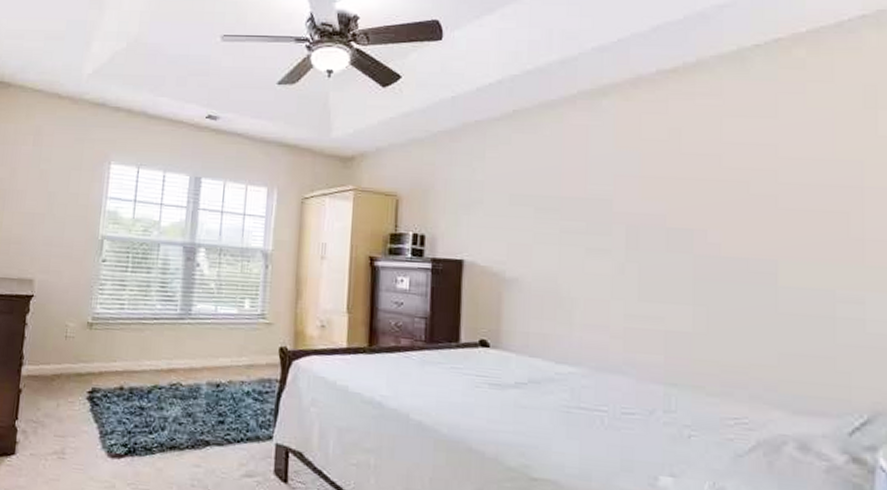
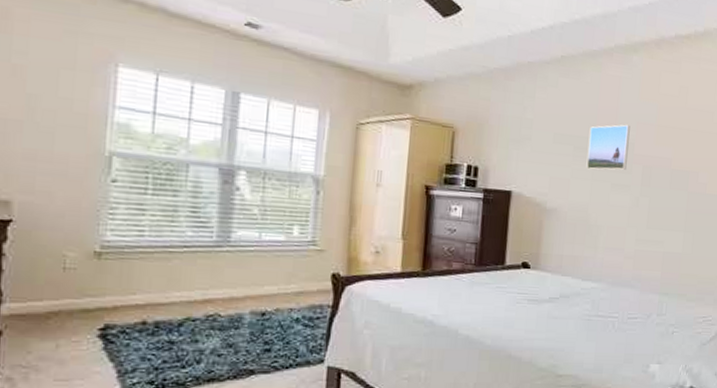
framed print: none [551,178,605,233] -> present [586,124,630,171]

